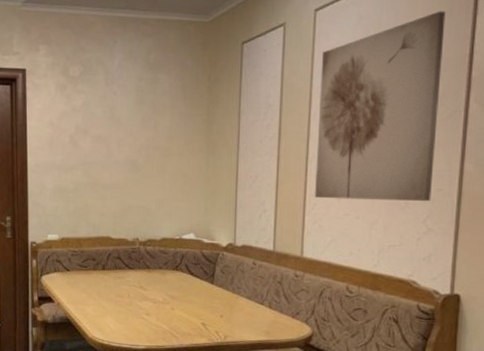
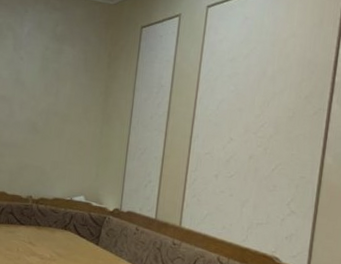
wall art: present [315,11,446,202] -> none [196,21,317,187]

